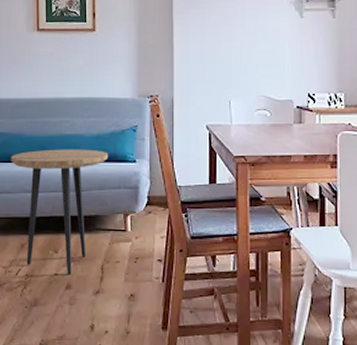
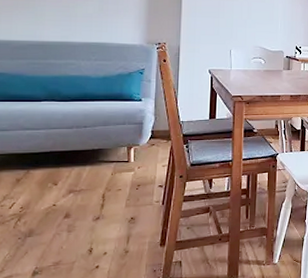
side table: present [11,149,109,276] -> none [9,89,115,205]

